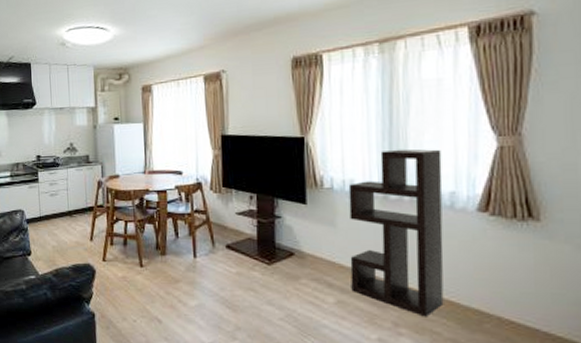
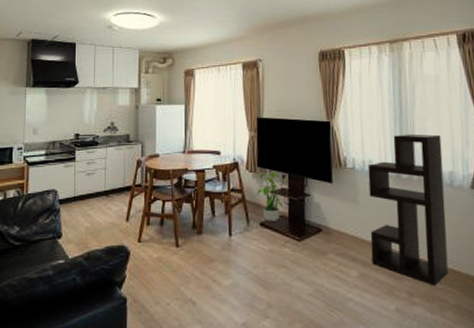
potted plant: none [220,191,256,244] -> present [255,171,287,221]

